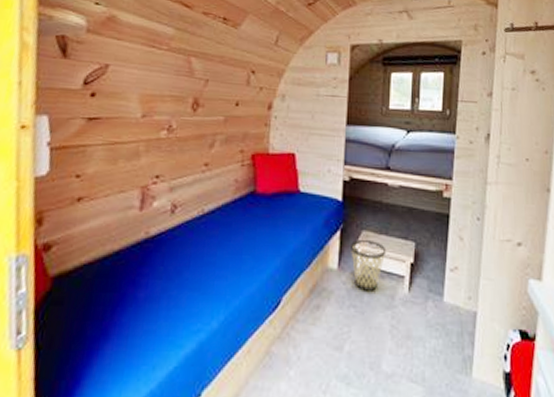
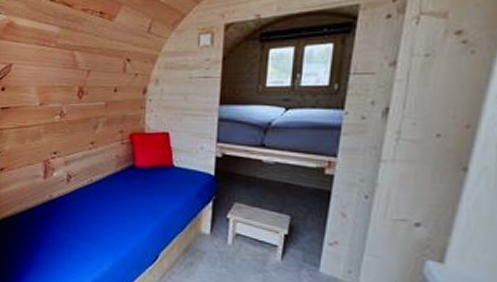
wastebasket: present [351,239,387,291] -> none [223,210,259,256]

